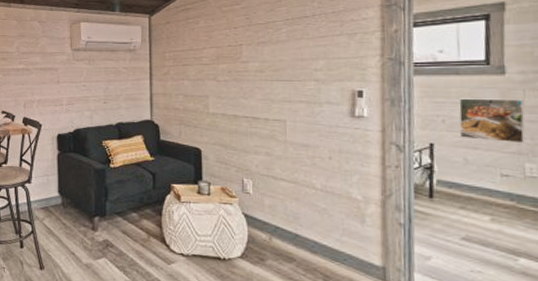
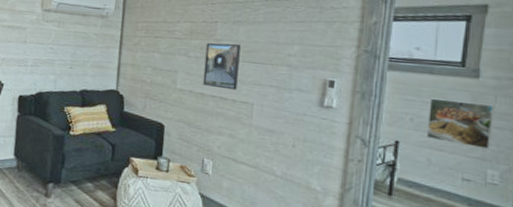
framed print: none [234,64,268,109] -> present [203,42,241,90]

